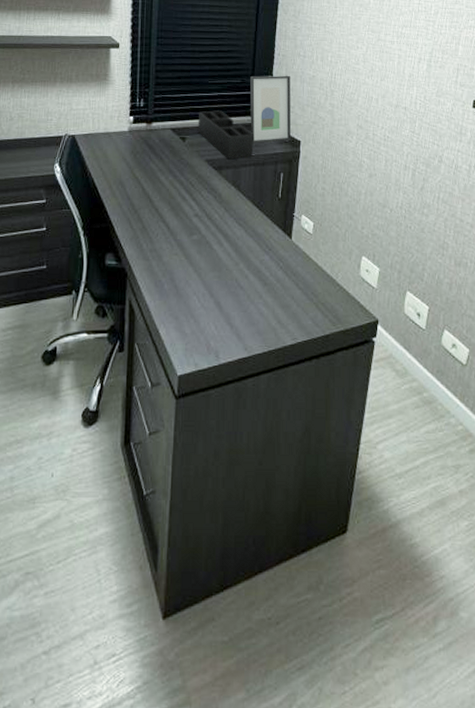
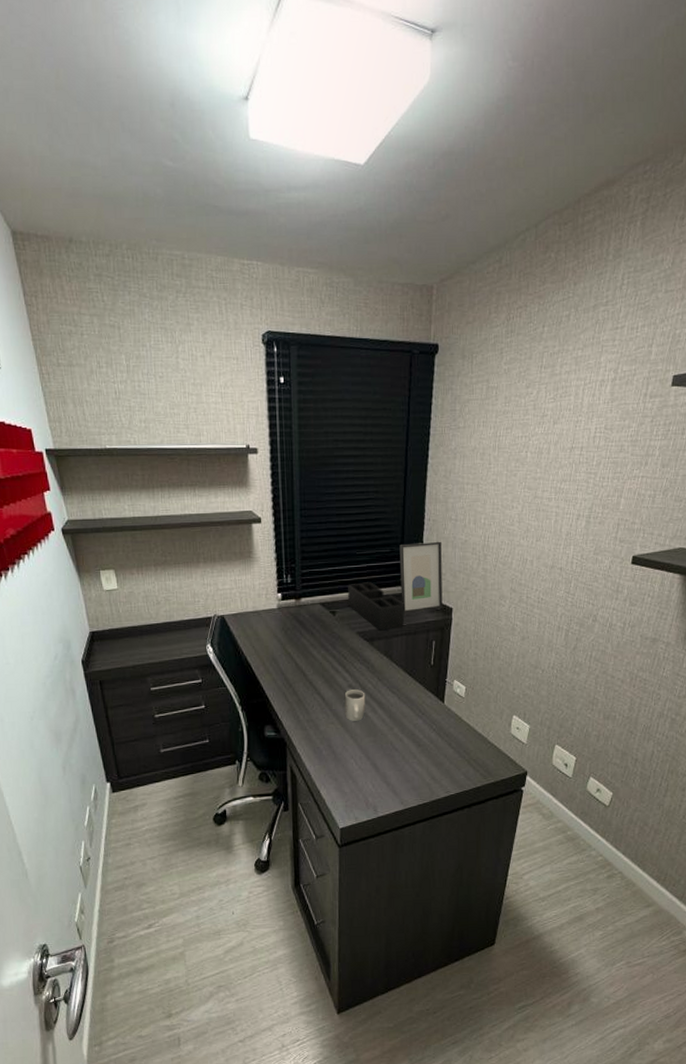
mug: none [189,219,212,254] -> present [344,689,366,721]

